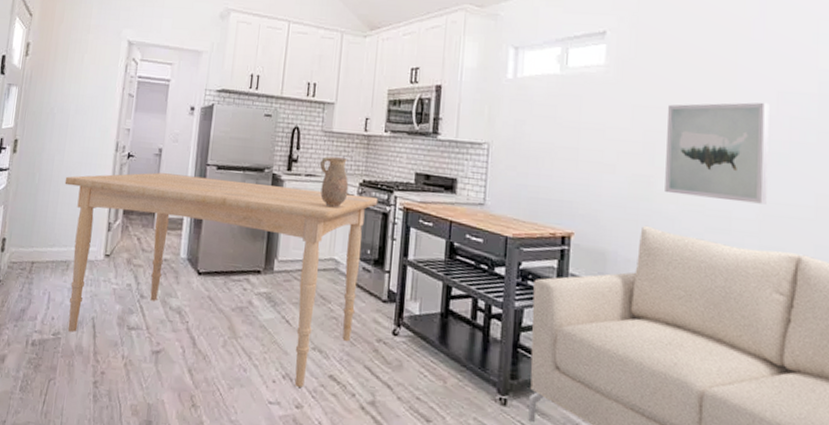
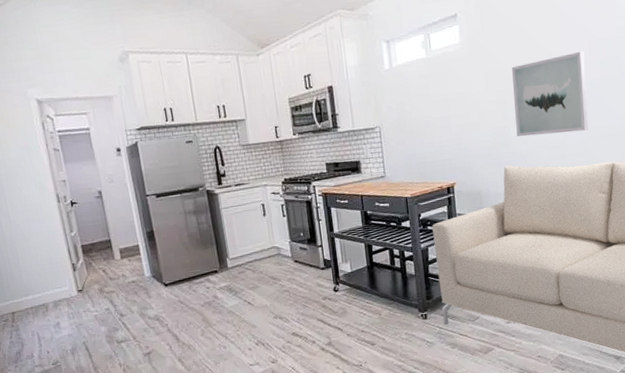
dining table: present [64,172,378,387] -> none [18,190,303,358]
pitcher: present [319,156,349,208] -> none [244,164,275,207]

